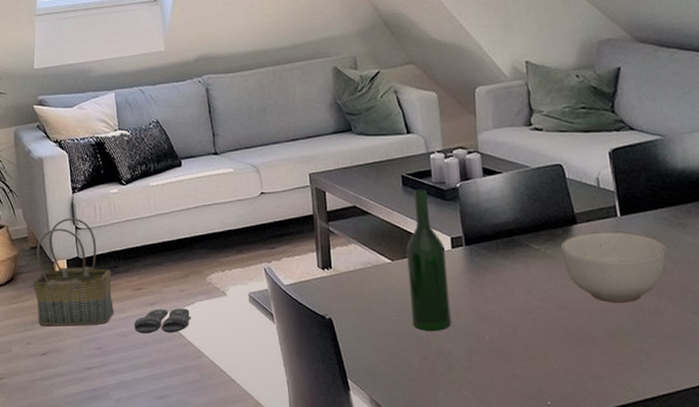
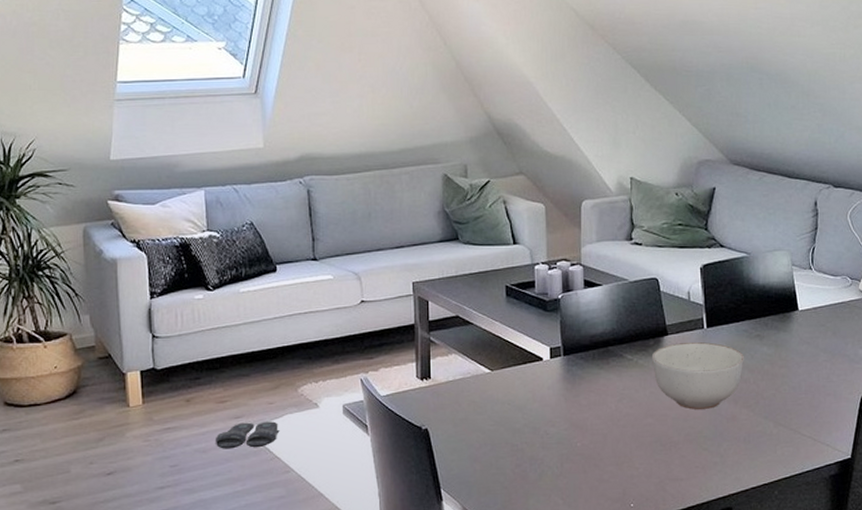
basket: present [32,218,114,327] -> none [98,326,193,444]
wine bottle: present [406,190,451,331] -> none [506,300,546,440]

